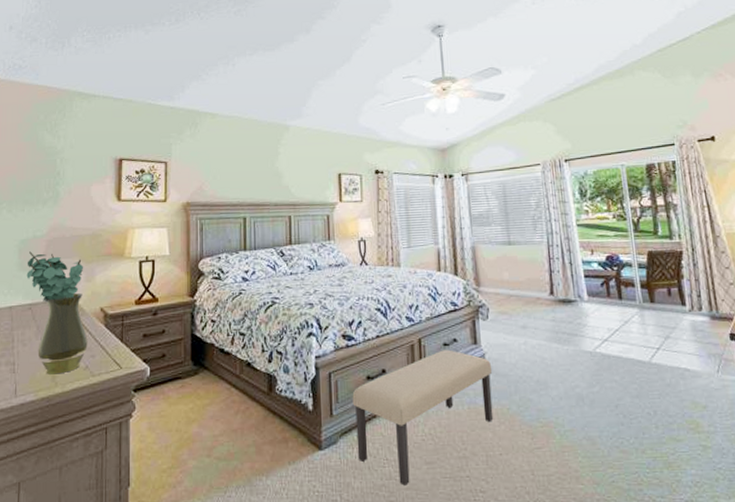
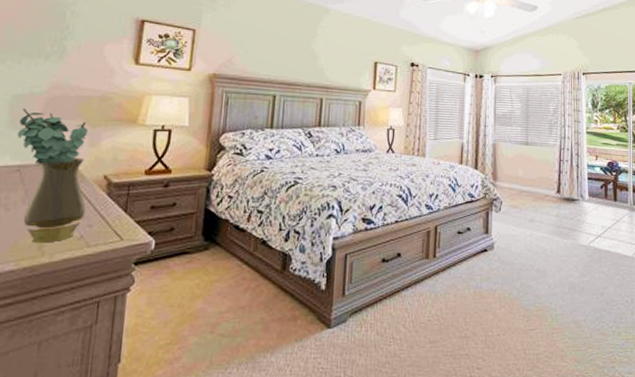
bench: present [352,349,494,486] -> none [365,237,499,363]

